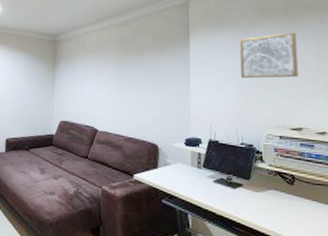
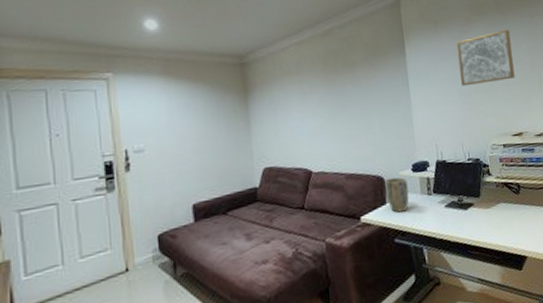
plant pot: none [159,146,180,178] -> present [385,177,409,213]

